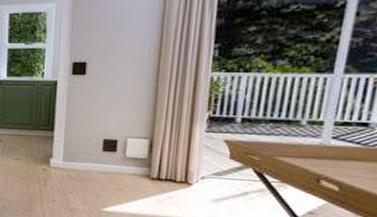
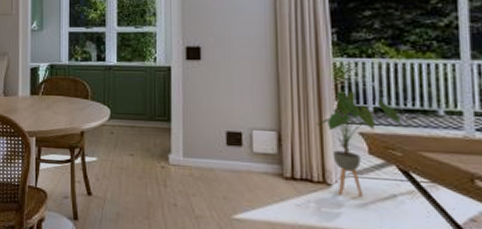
house plant: none [187,103,266,193] -> present [317,90,402,196]

